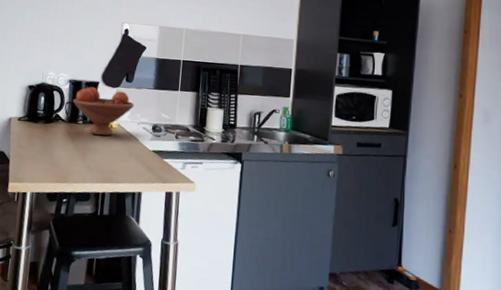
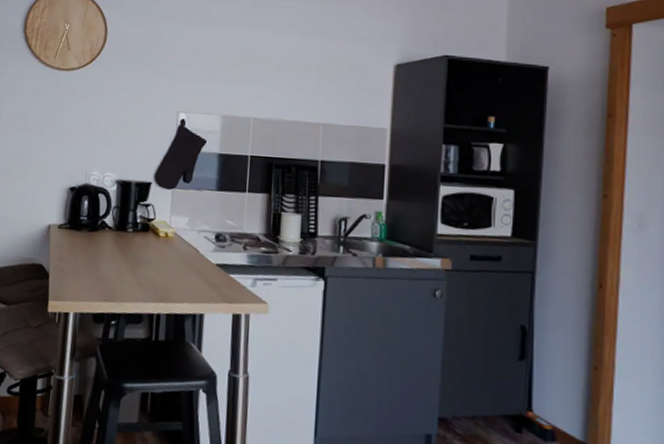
fruit bowl: present [72,86,135,136] -> none [121,187,194,247]

